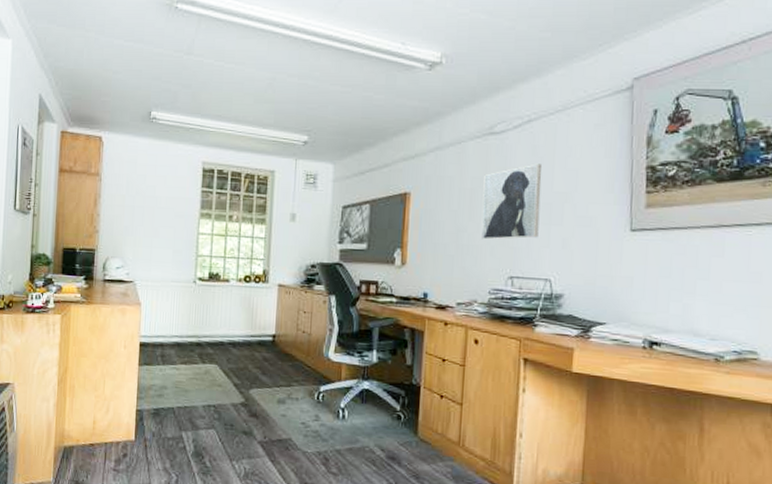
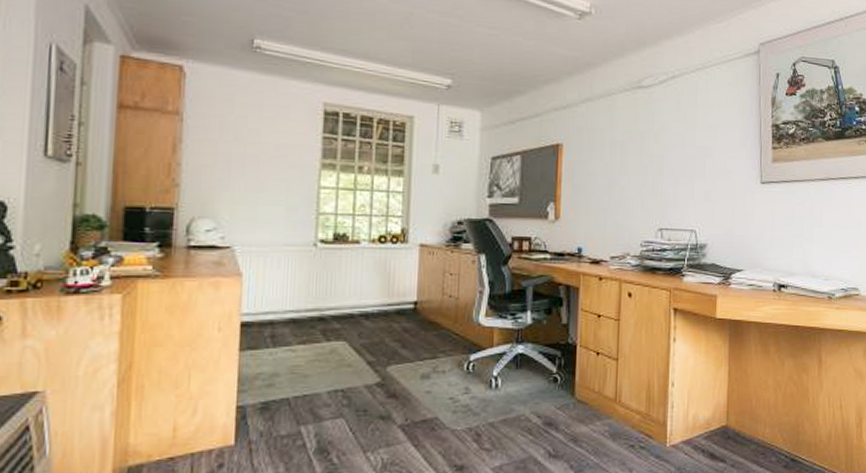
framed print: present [480,163,542,240] -> none [631,118,686,193]

